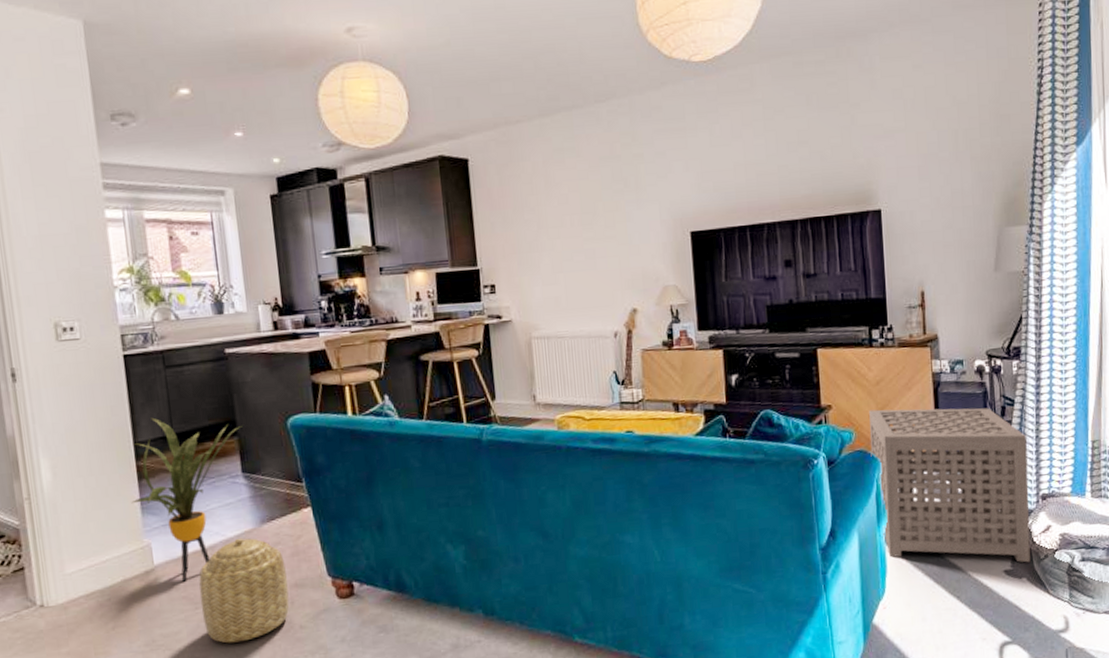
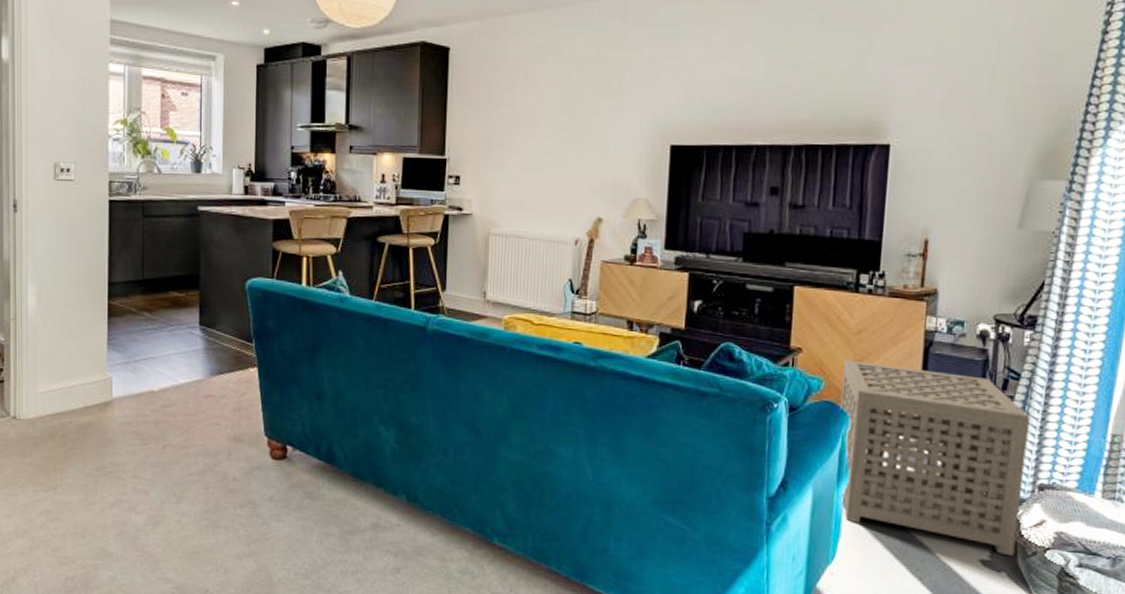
house plant: present [131,417,243,583] -> none [100,261,205,419]
basket: present [199,538,290,644] -> none [148,386,227,483]

